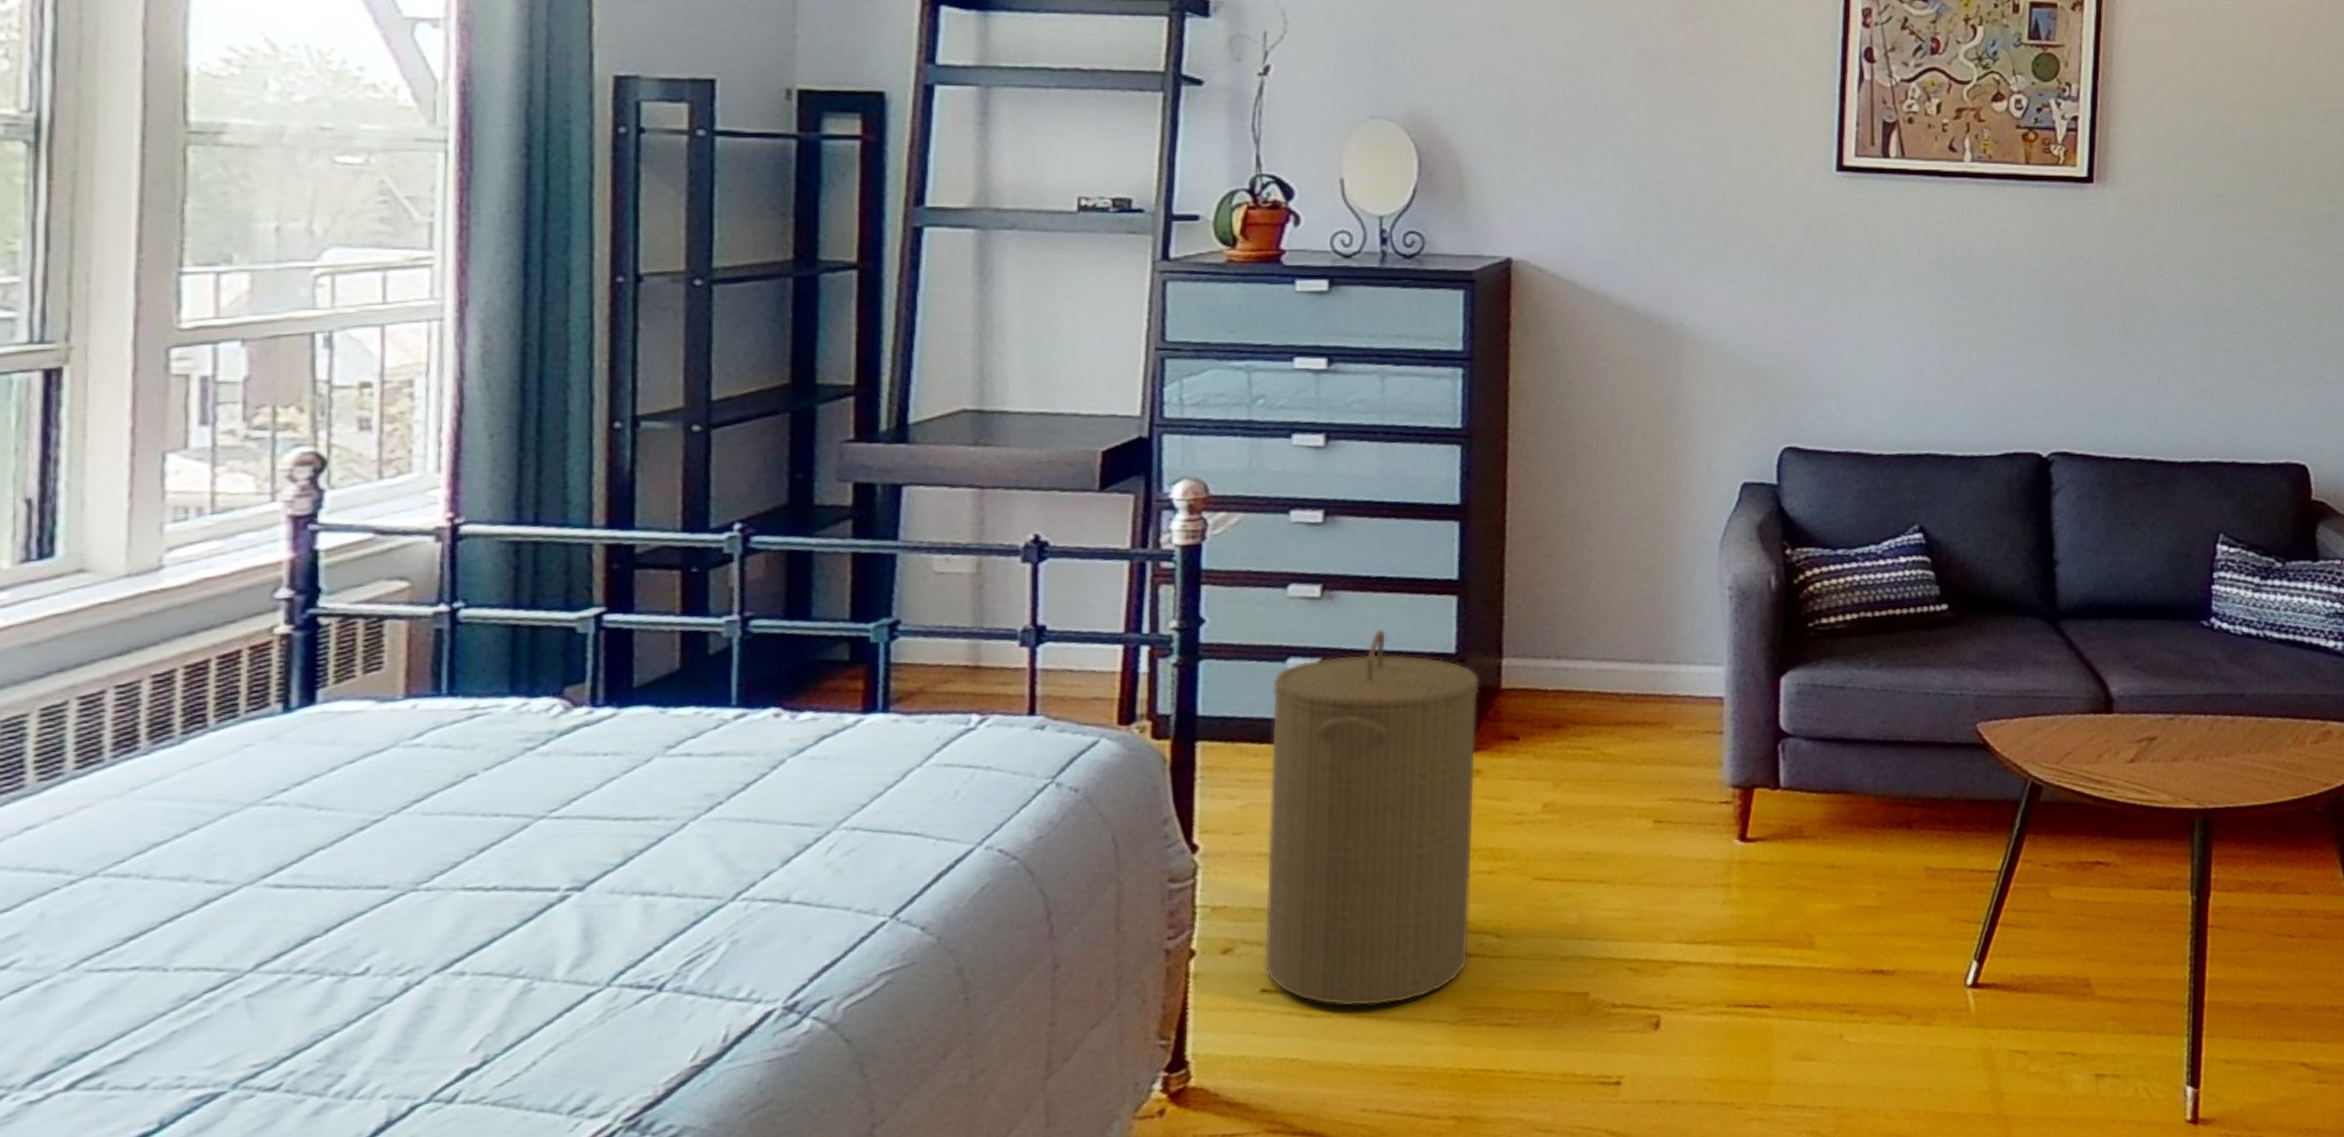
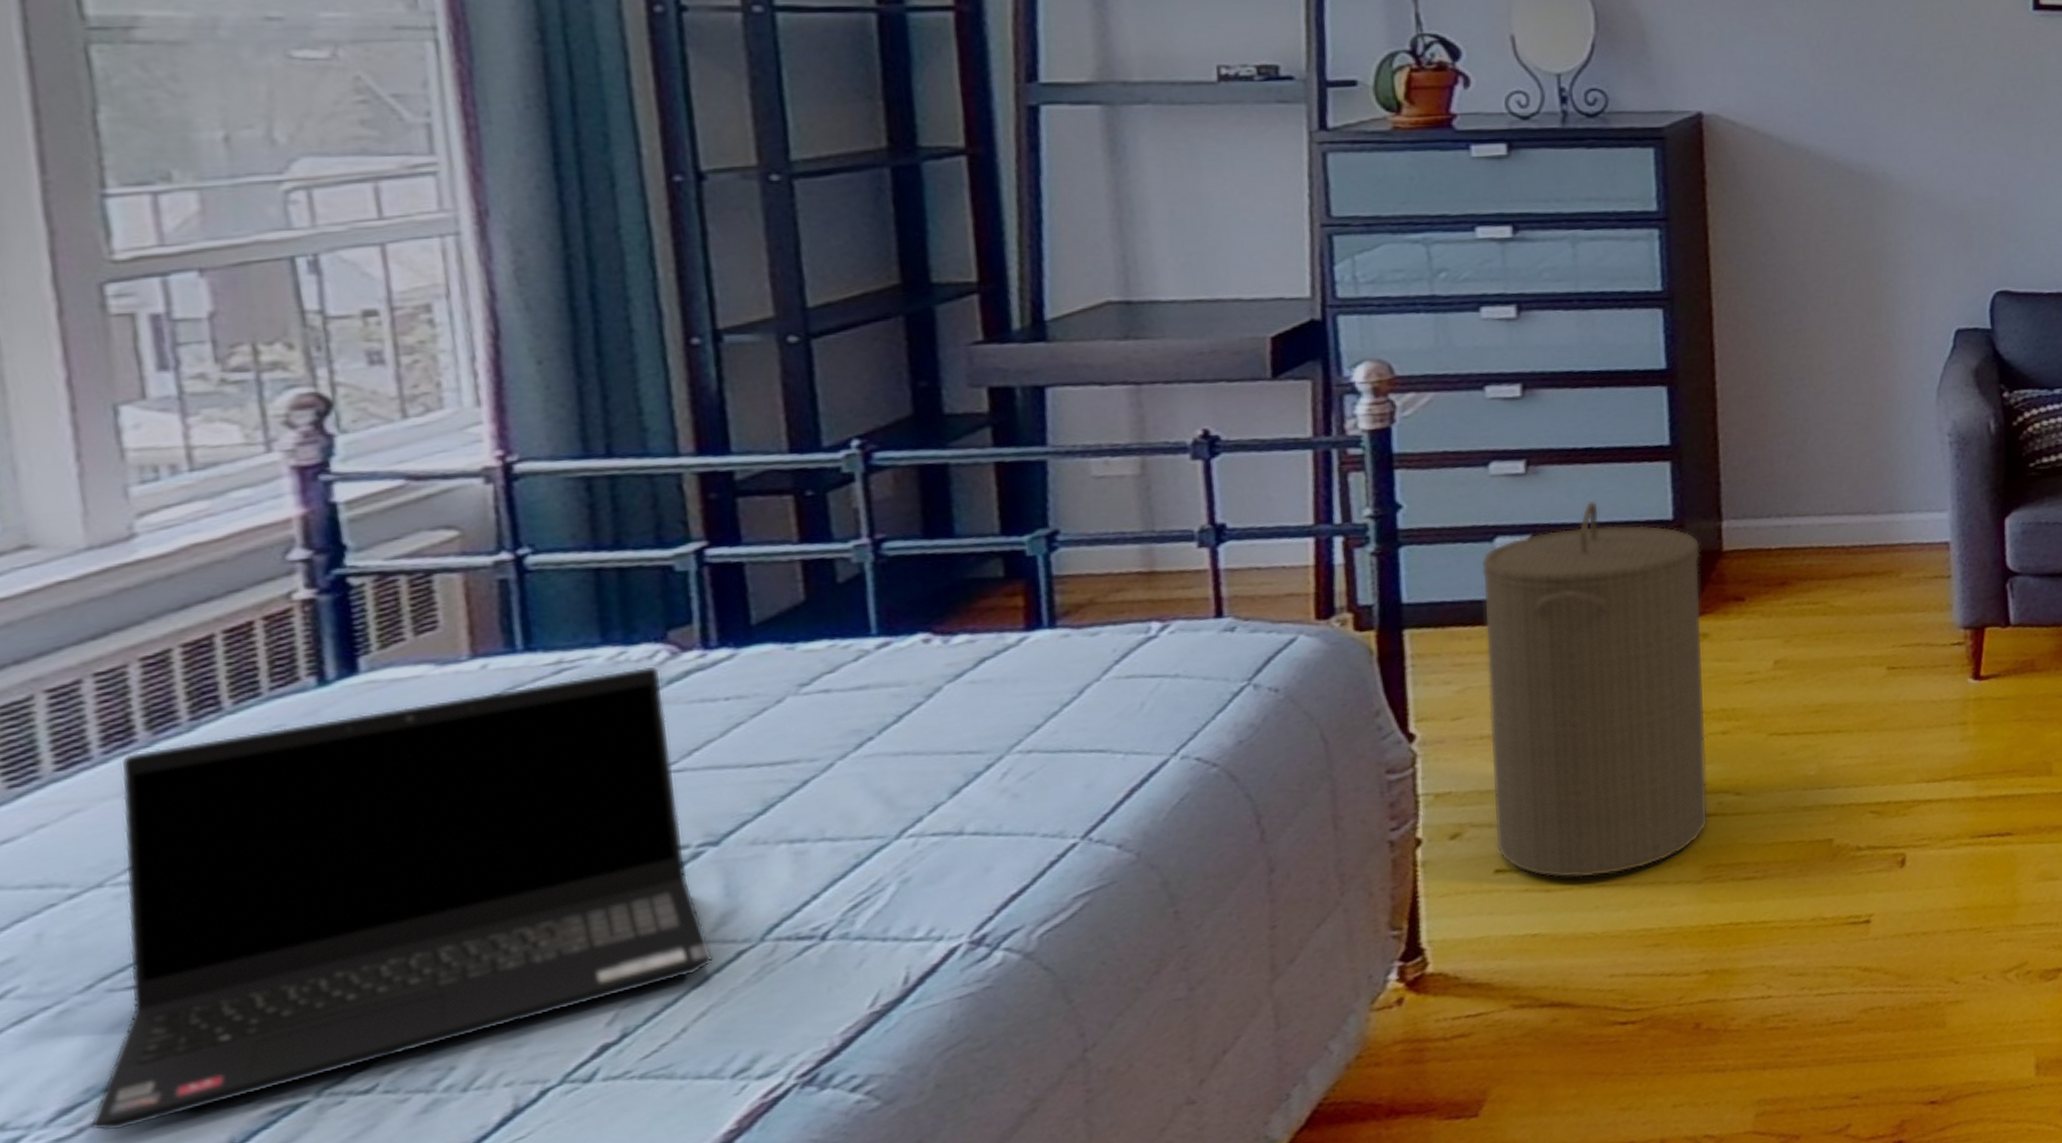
laptop computer: none [56,718,567,1100] -> present [90,666,714,1131]

